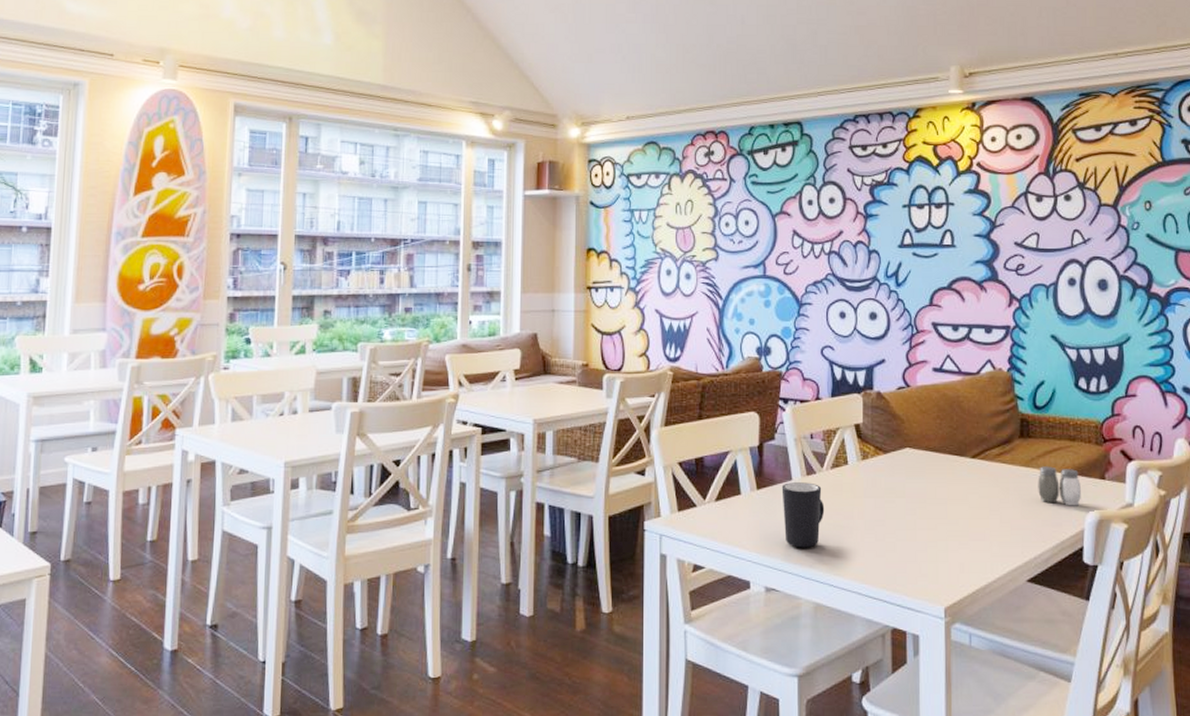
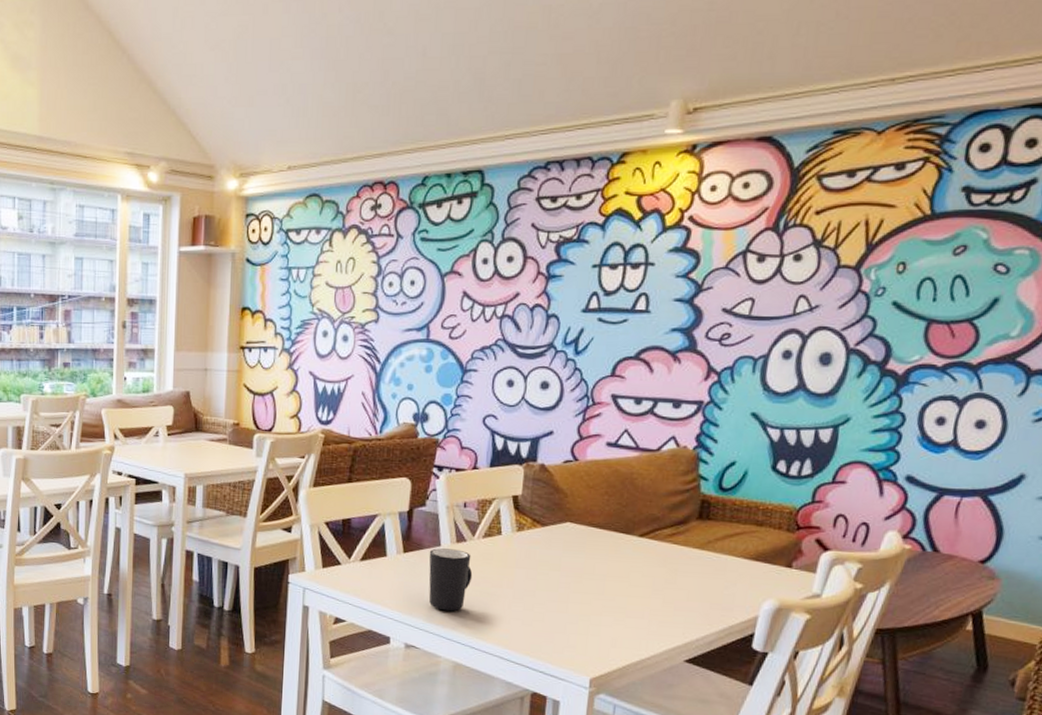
salt and pepper shaker: present [1038,466,1081,506] -> none [710,550,762,593]

